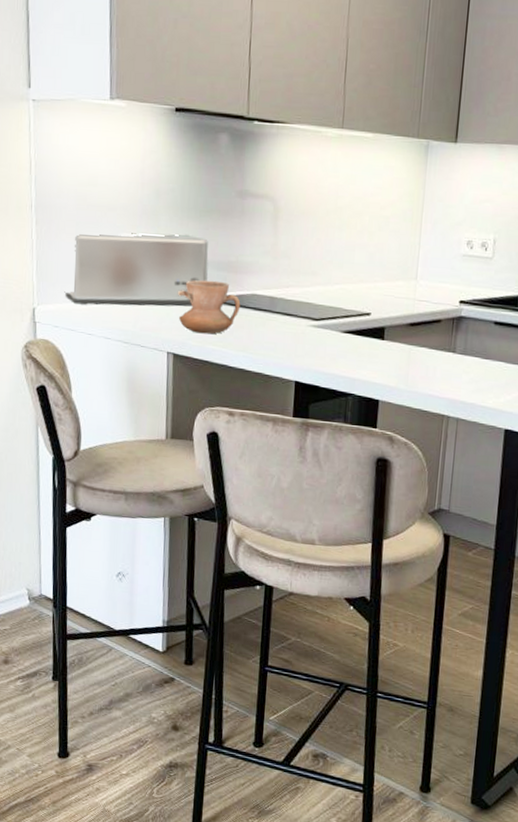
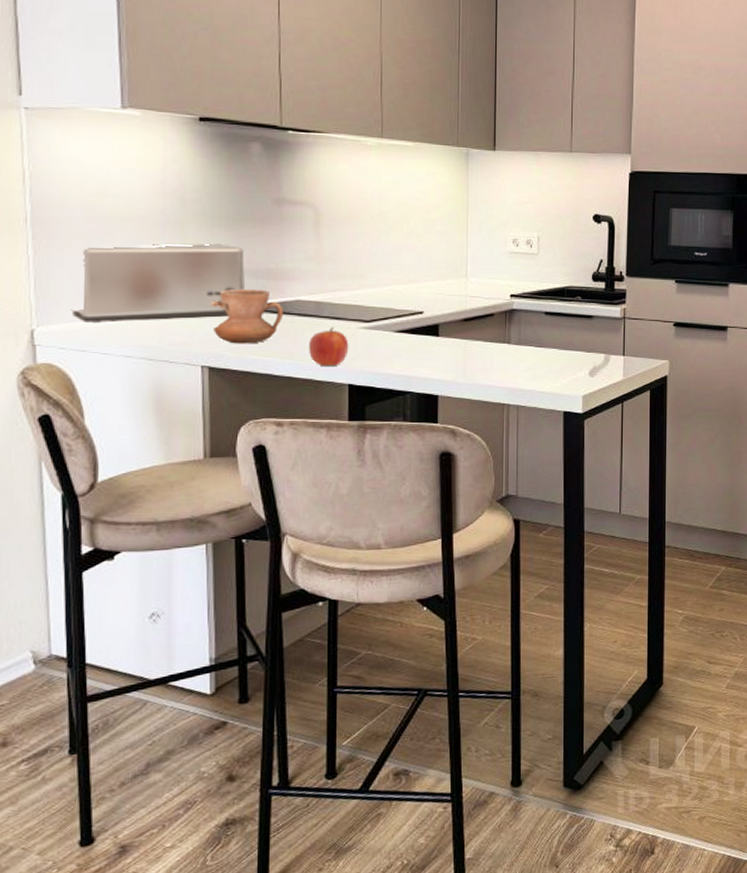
fruit: none [260,323,298,362] -> present [308,327,349,367]

